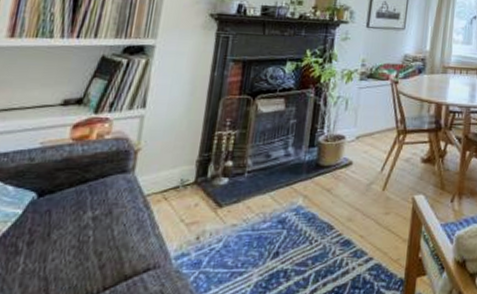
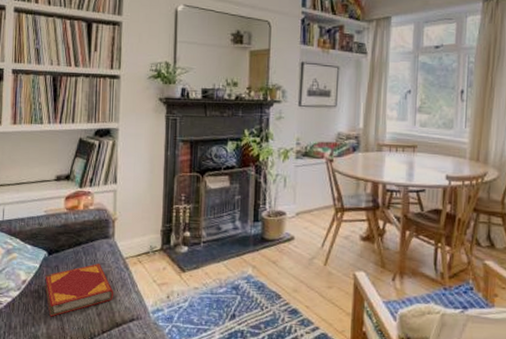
hardback book: none [26,204,126,276] -> present [45,264,113,317]

